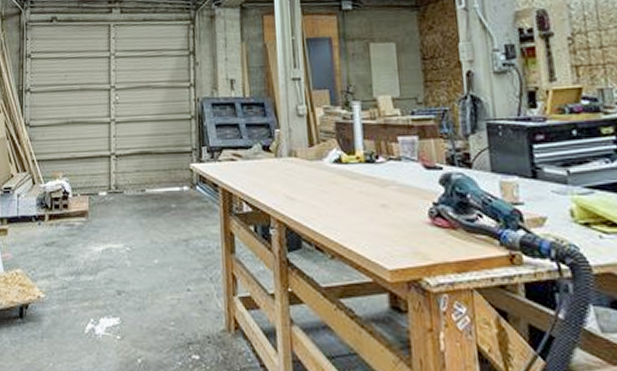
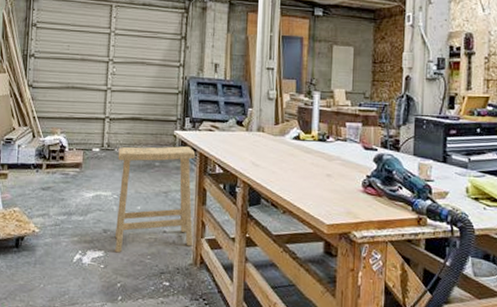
stool: none [127,182,224,320] -> present [114,146,196,253]

